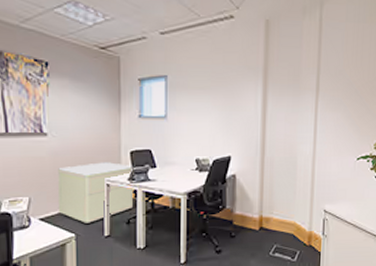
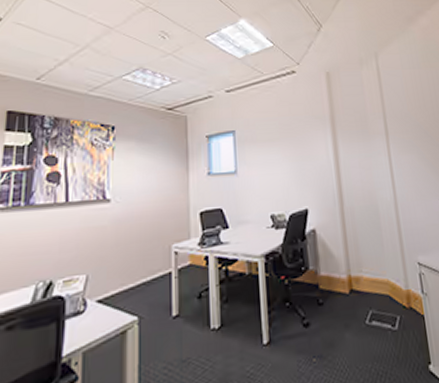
nightstand: present [58,162,134,223] -> none [120,226,205,302]

